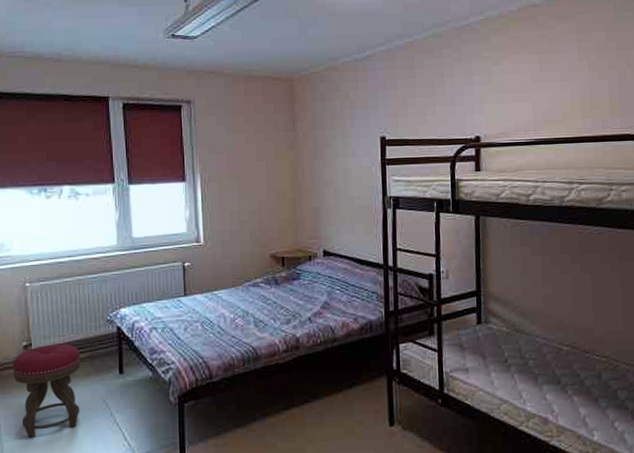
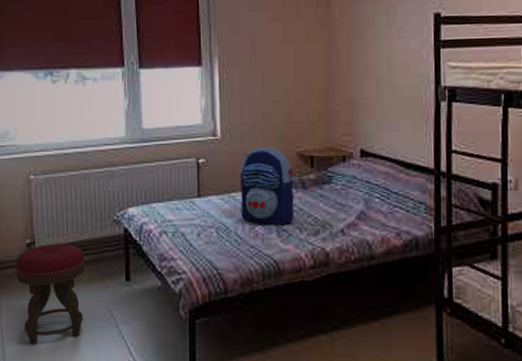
backpack: none [221,250,269,318] -> present [239,146,294,226]

